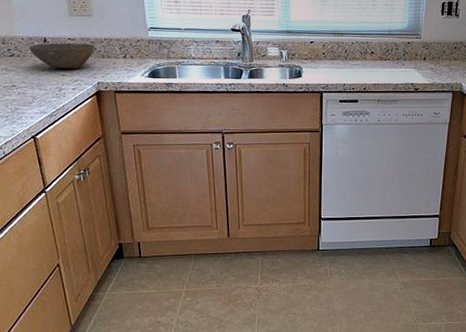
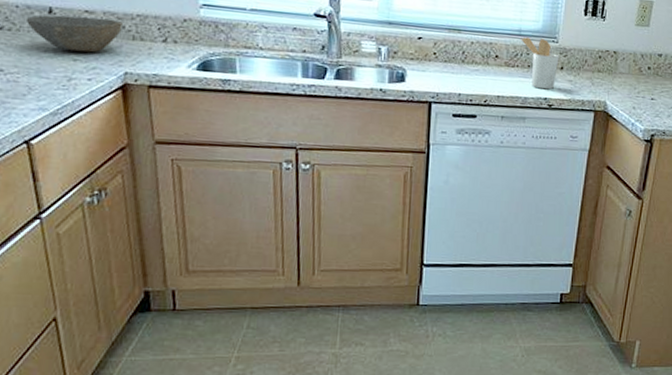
utensil holder: none [391,36,422,77] -> present [521,37,559,90]

